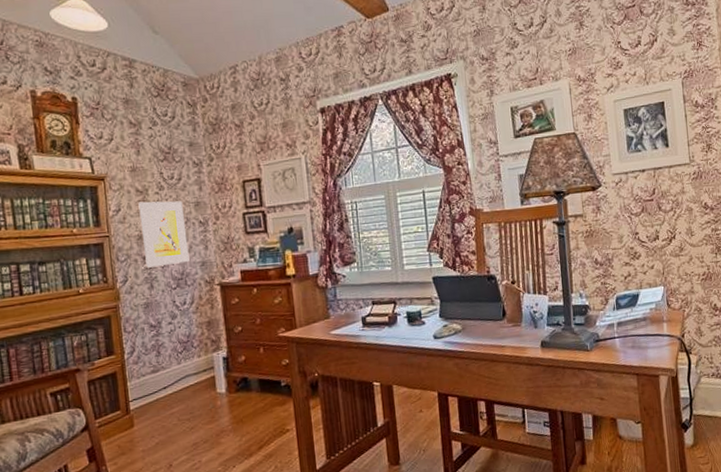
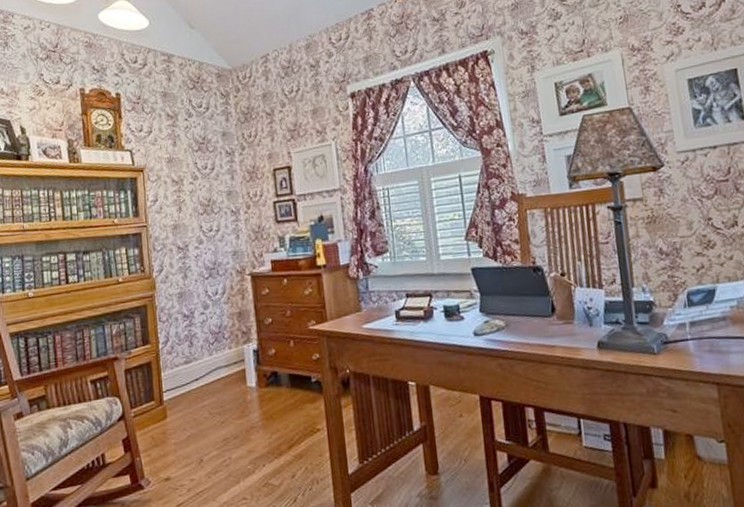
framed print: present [138,201,190,268] -> none [174,190,222,258]

